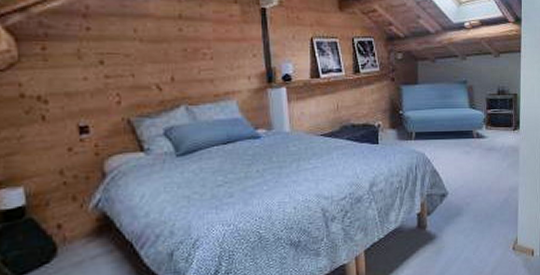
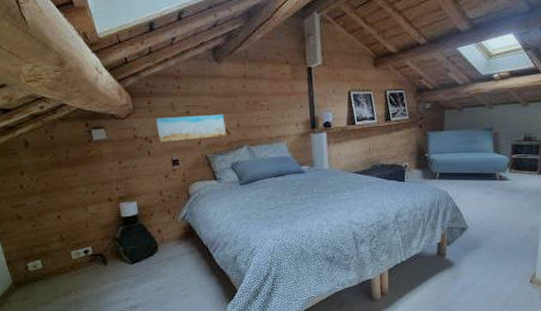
wall art: none [54,65,157,103] -> present [156,114,226,143]

